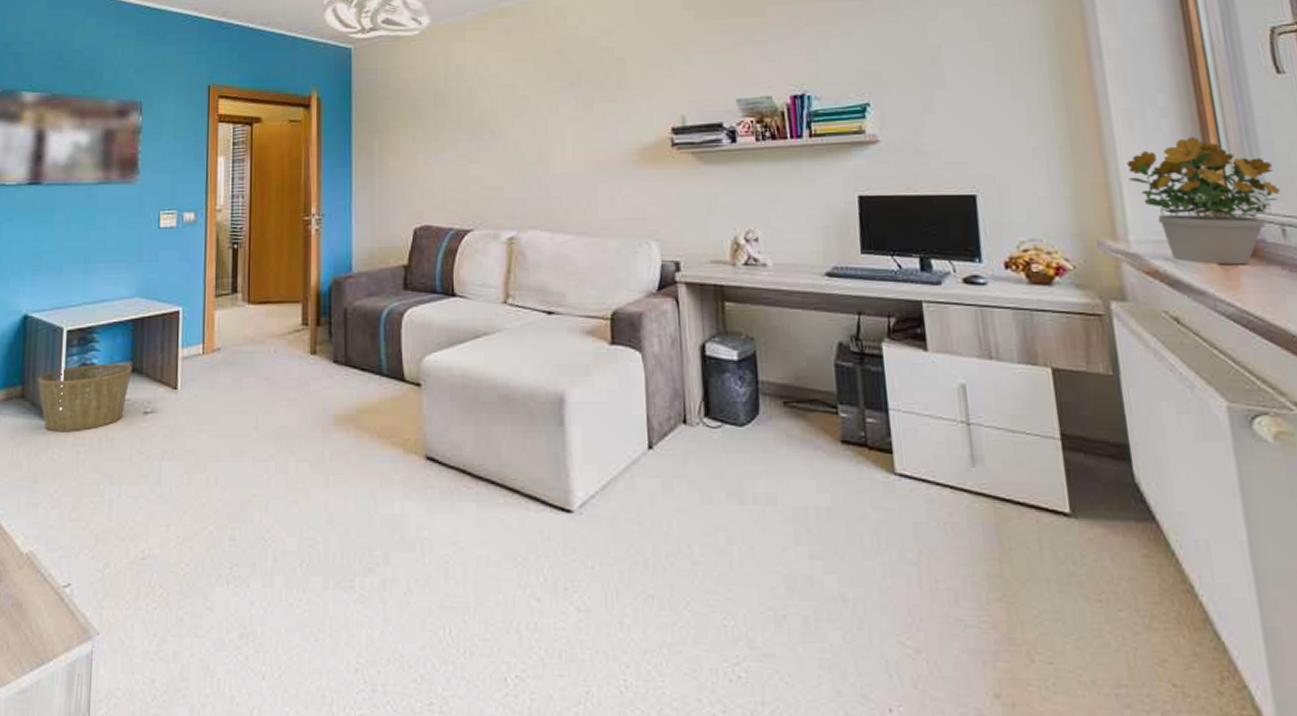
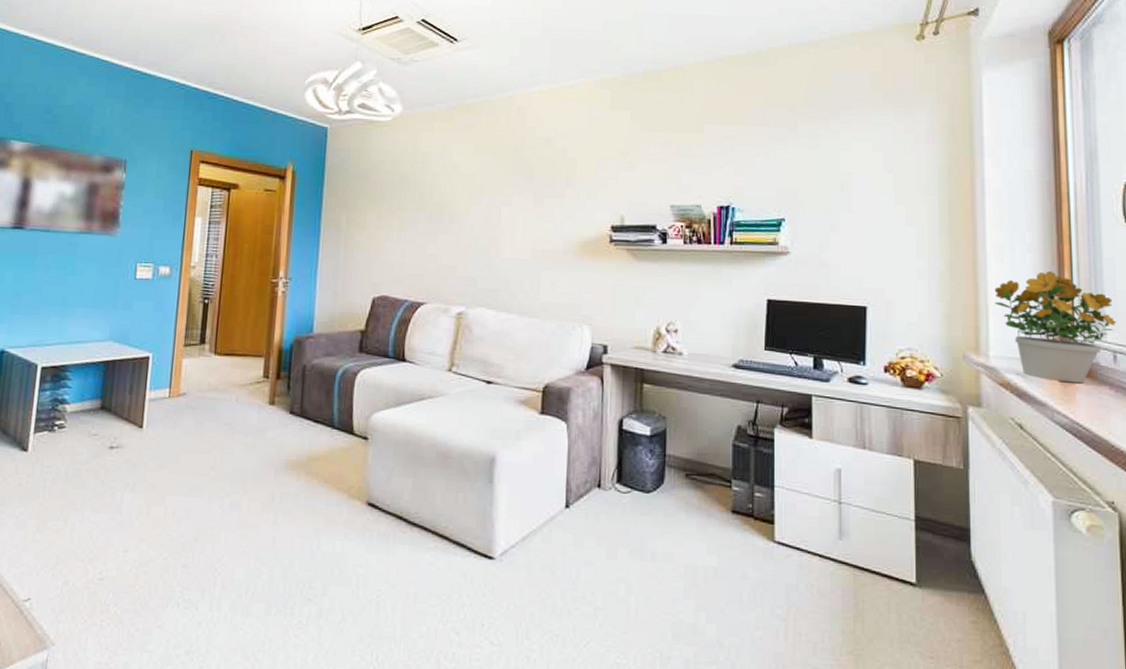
basket: present [38,363,132,433] -> none [10,400,102,461]

